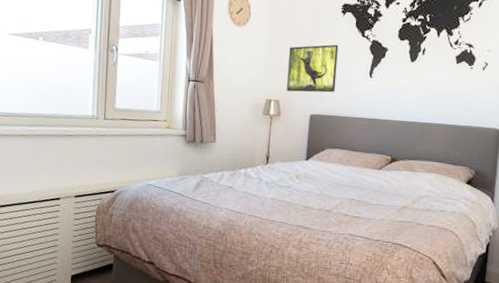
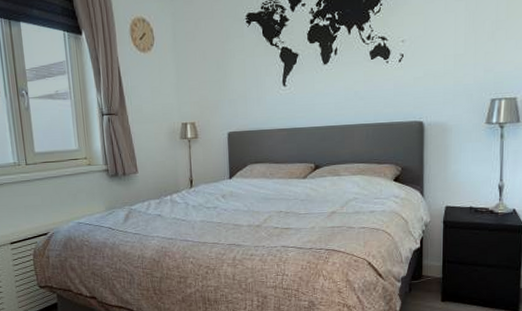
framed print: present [287,44,339,93] -> none [198,57,250,112]

